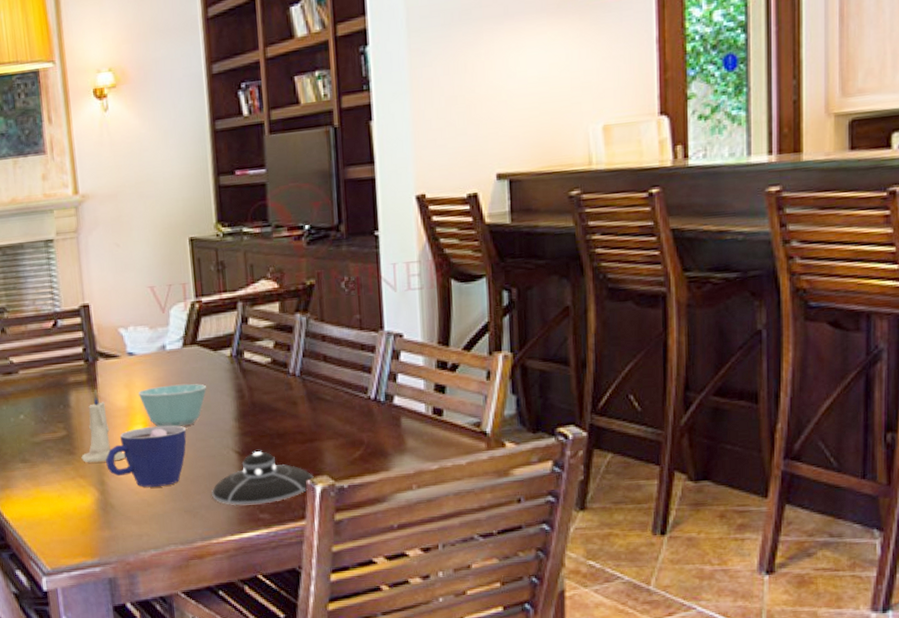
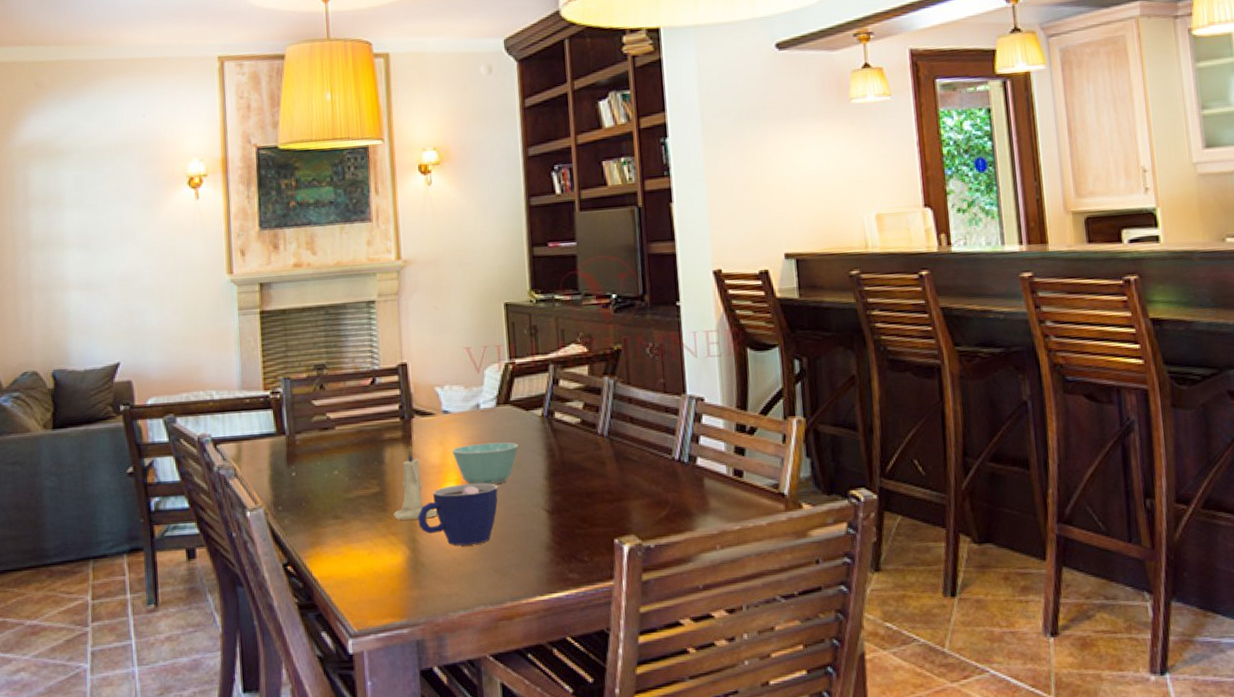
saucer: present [212,451,314,506] -> none [522,510,622,565]

